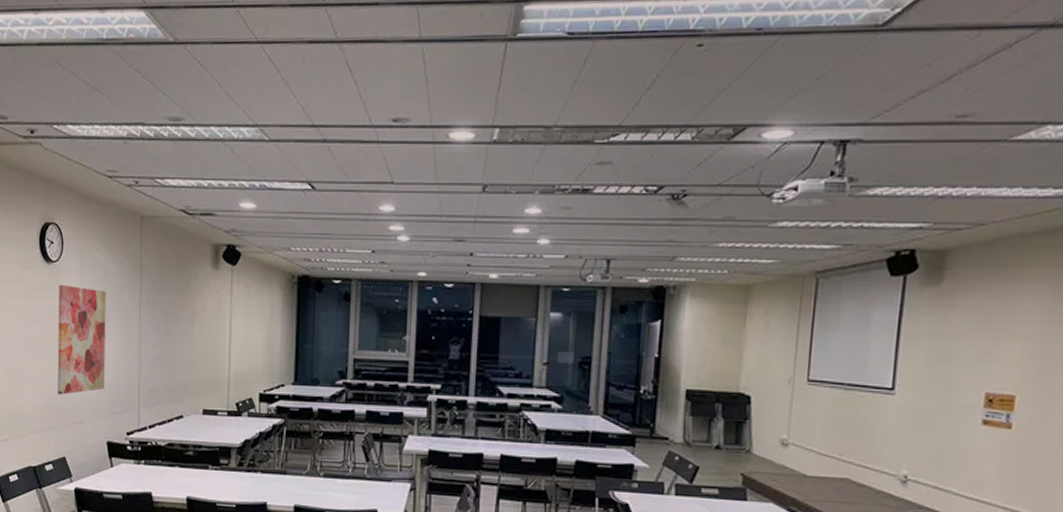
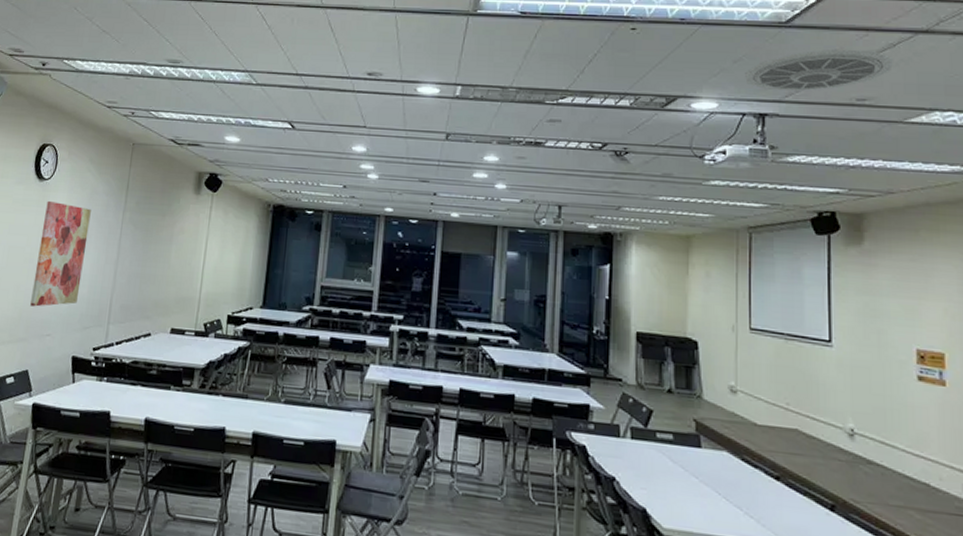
ceiling vent: none [828,53,1008,112] -> present [745,48,894,92]

